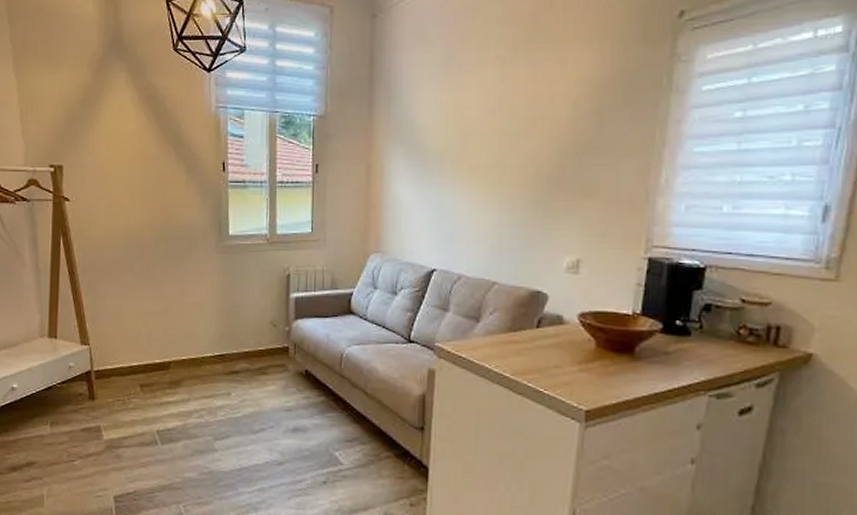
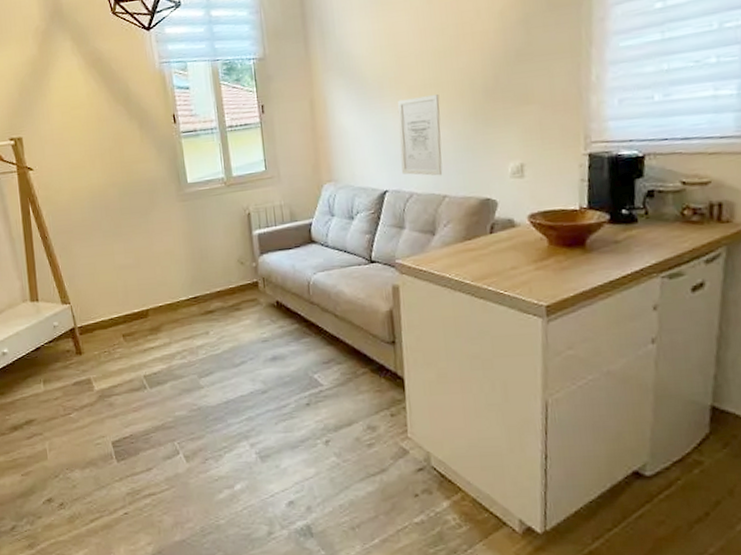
wall art: none [453,177,501,261] -> present [397,94,443,176]

